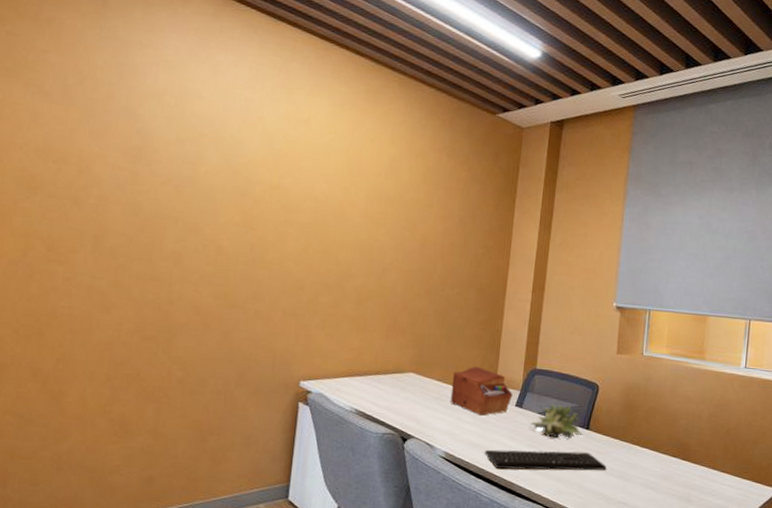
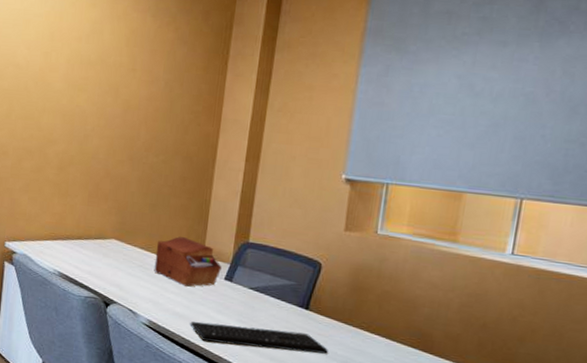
succulent plant: present [530,403,582,438] -> none [241,279,300,317]

